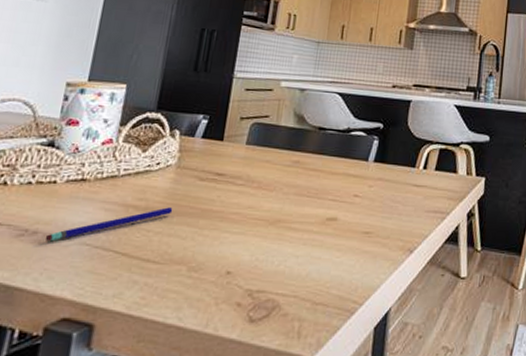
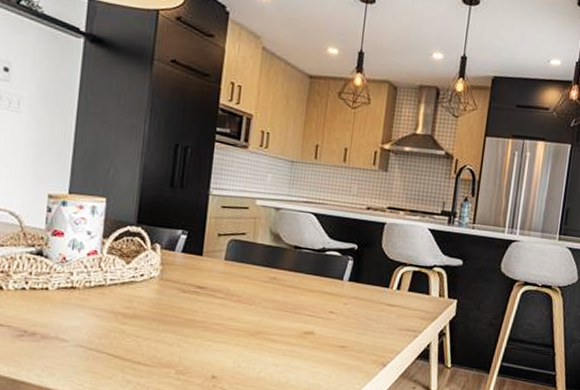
pen: present [44,207,173,242] -> none [43,316,159,343]

